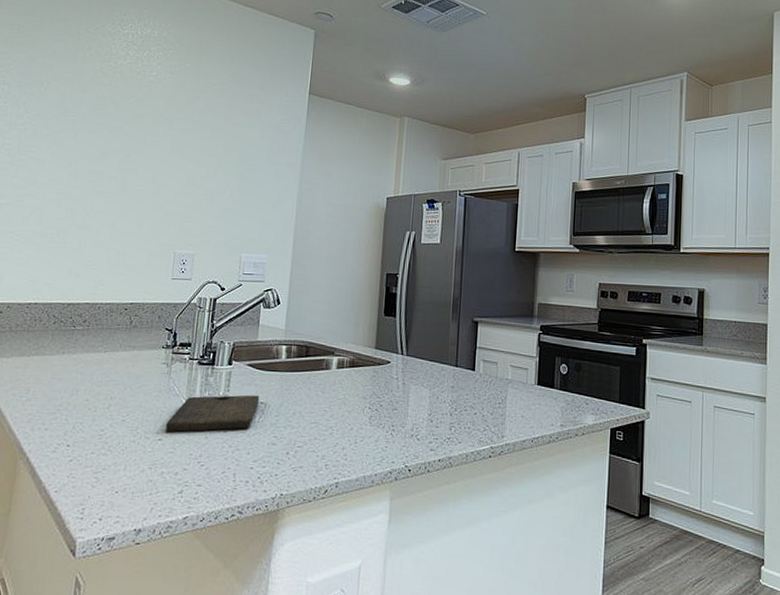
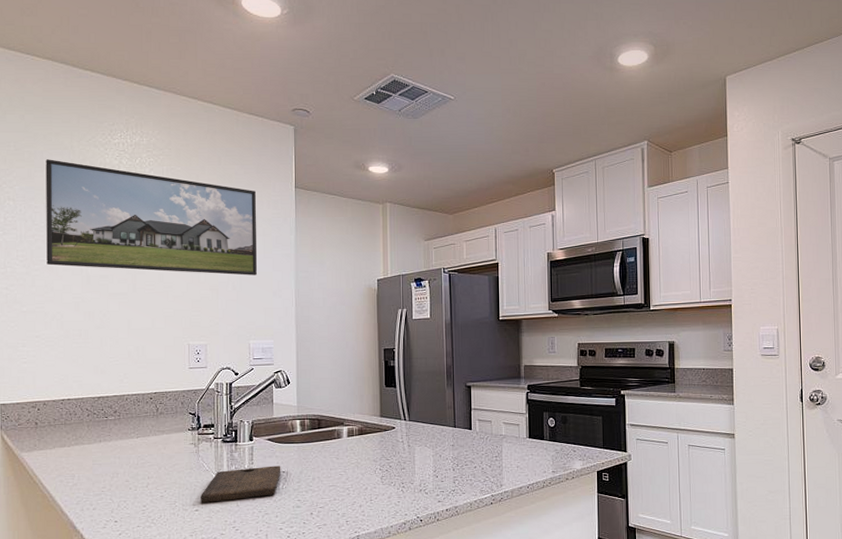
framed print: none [33,45,267,183] -> present [46,159,257,276]

